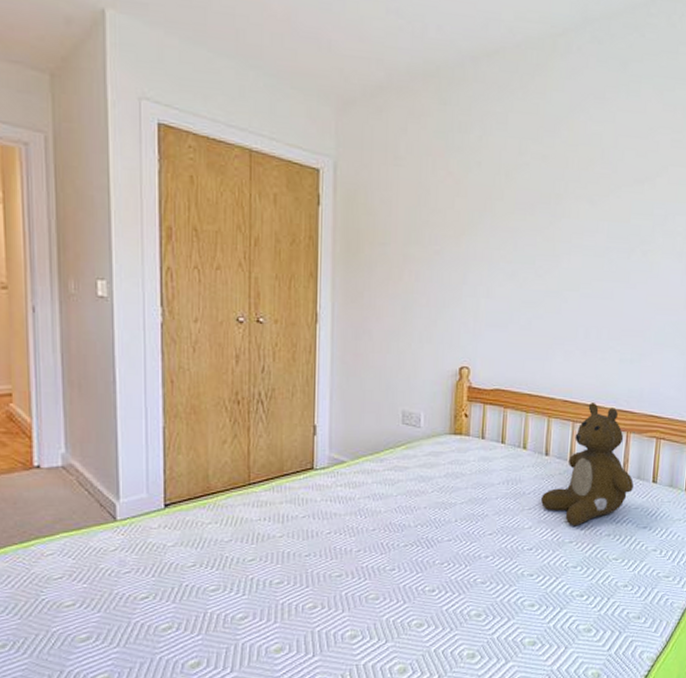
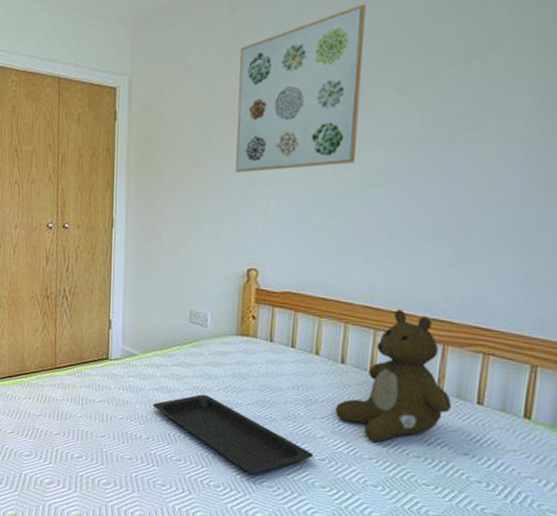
serving tray: none [365,497,522,572] -> present [153,394,313,474]
wall art: none [447,118,562,271] -> present [235,3,366,173]

